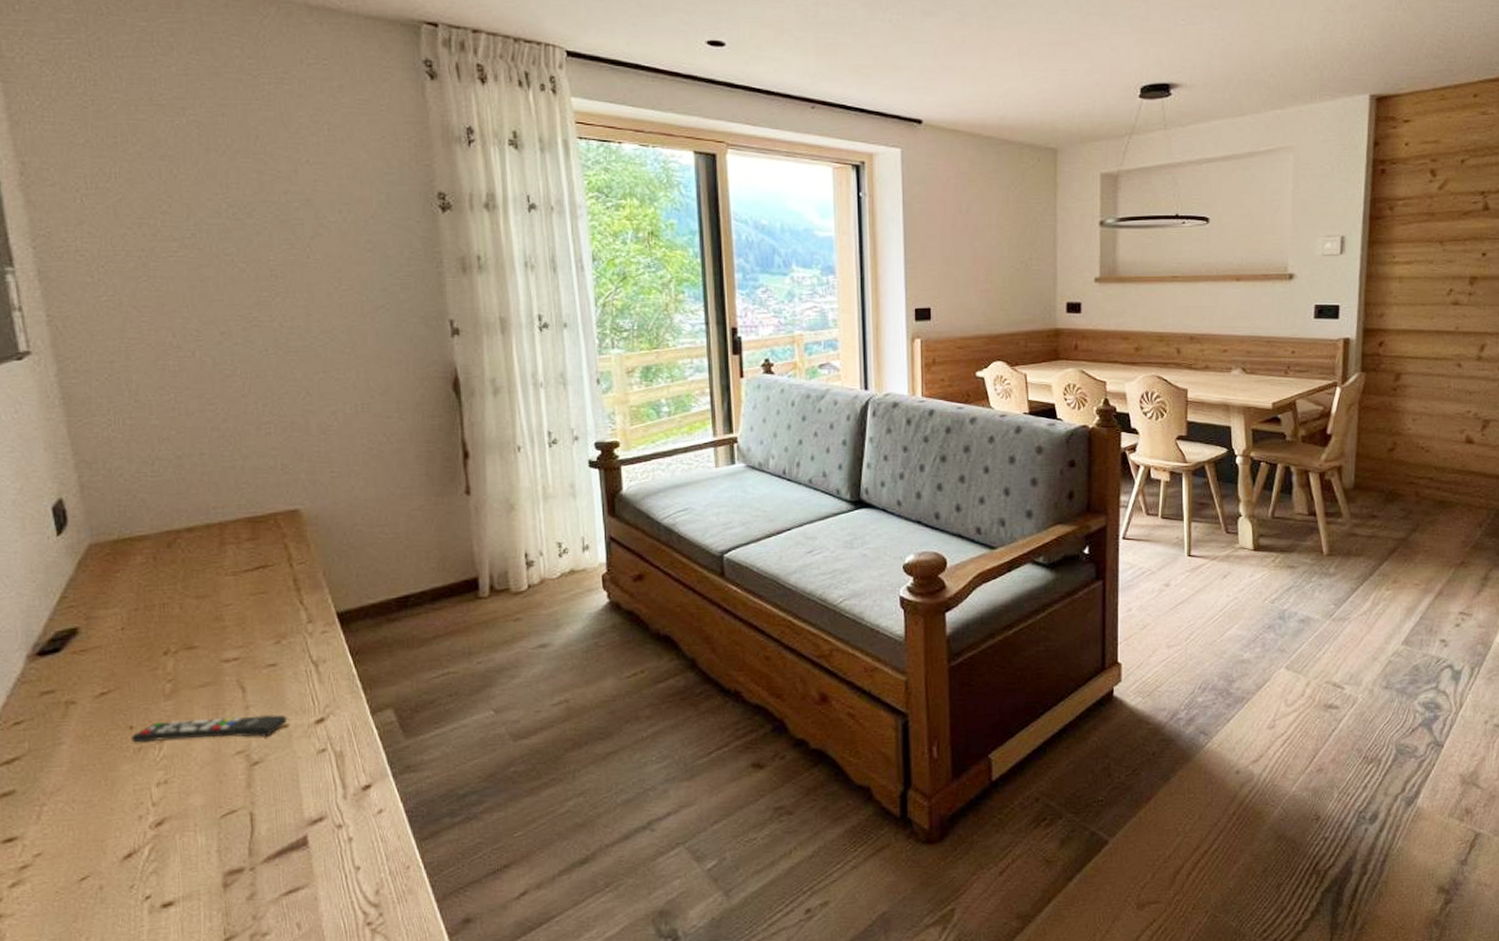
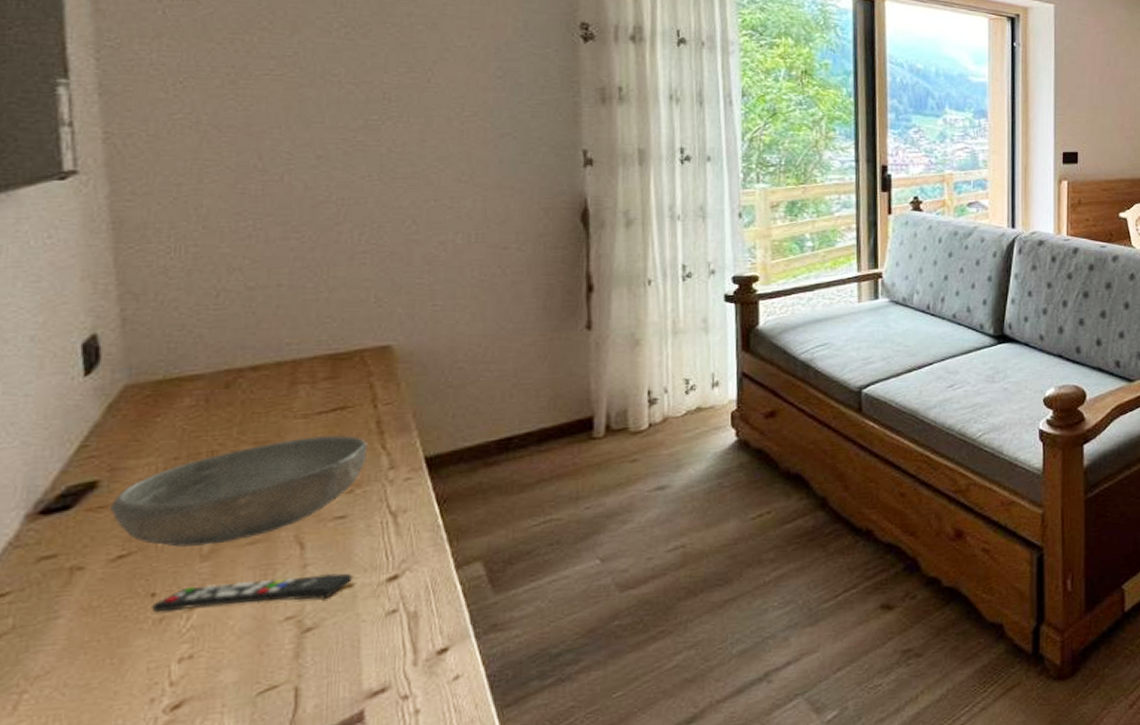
bowl: none [90,591,288,687] -> present [110,435,367,547]

